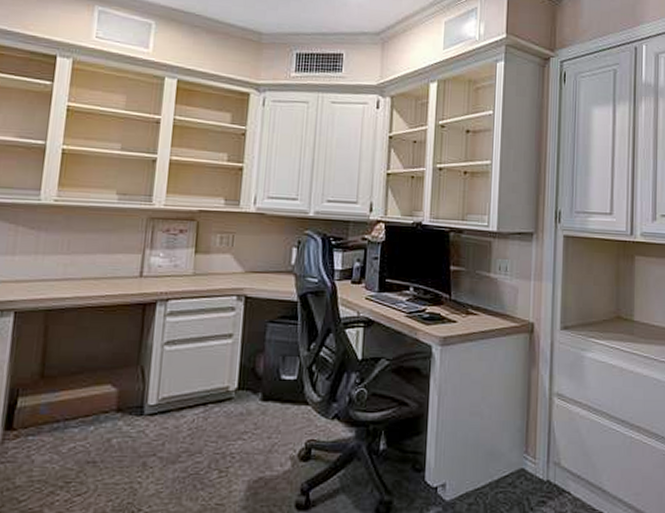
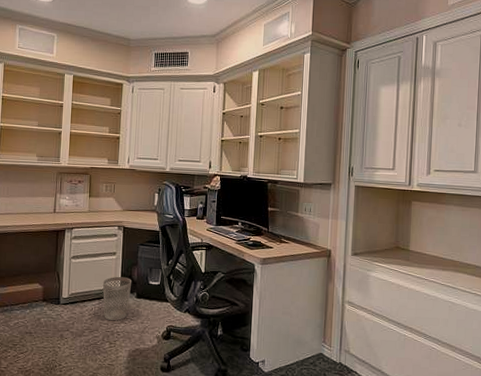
wastebasket: none [210,369,256,437] -> present [102,276,132,321]

